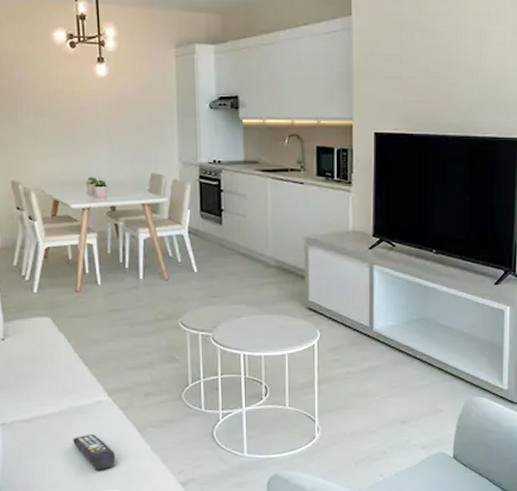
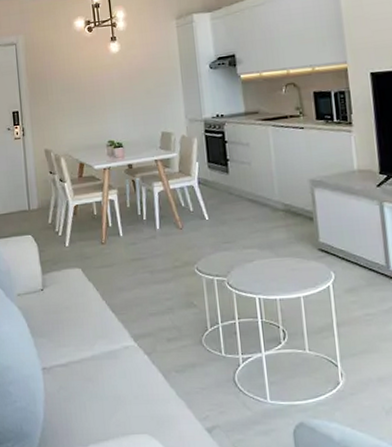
remote control: present [72,434,115,471] -> none [104,379,144,415]

